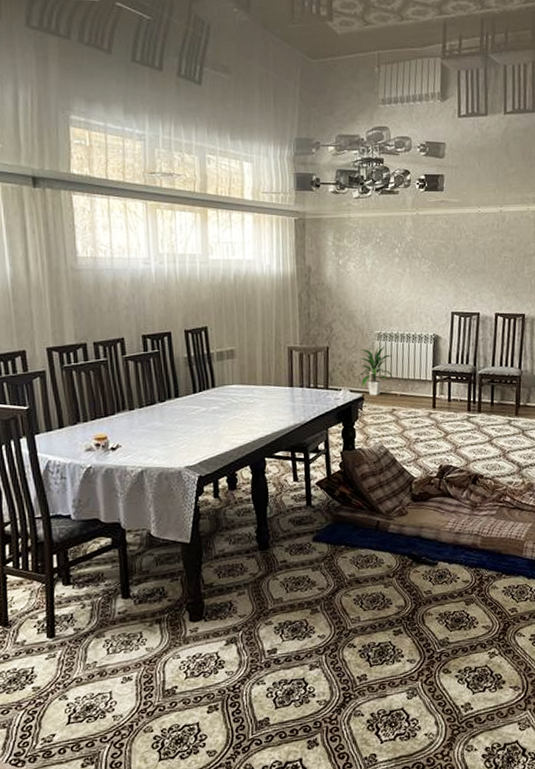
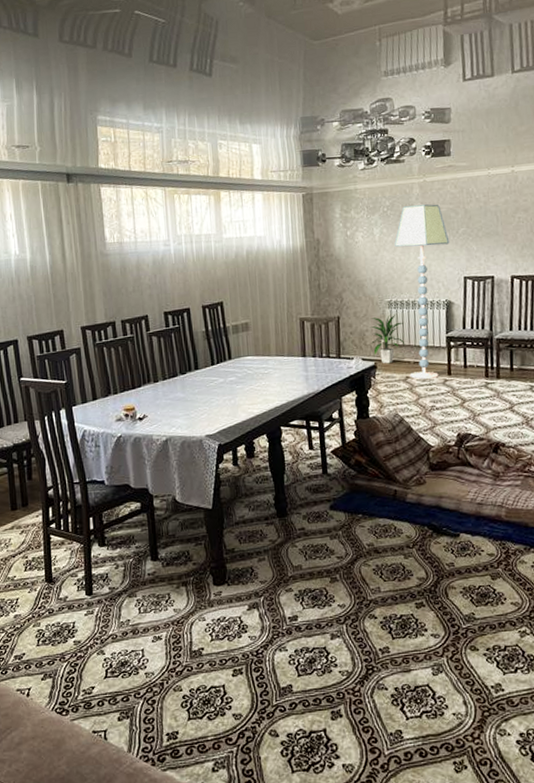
floor lamp: none [385,237,439,412] -> present [394,204,450,379]

